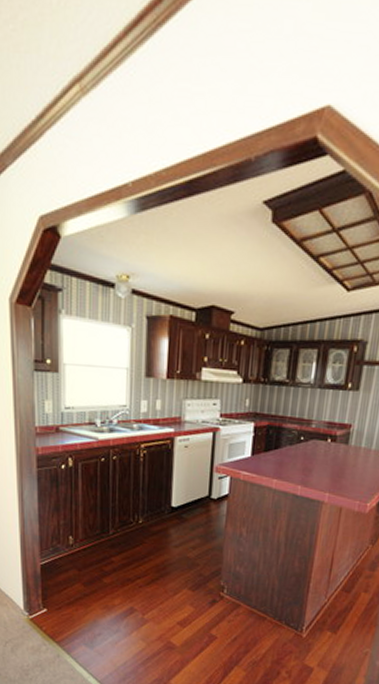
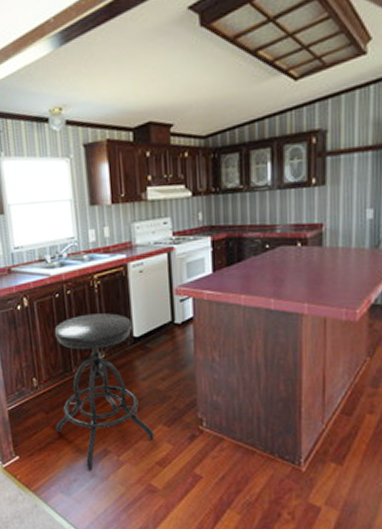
stool: none [86,480,179,626] -> present [54,313,155,470]

